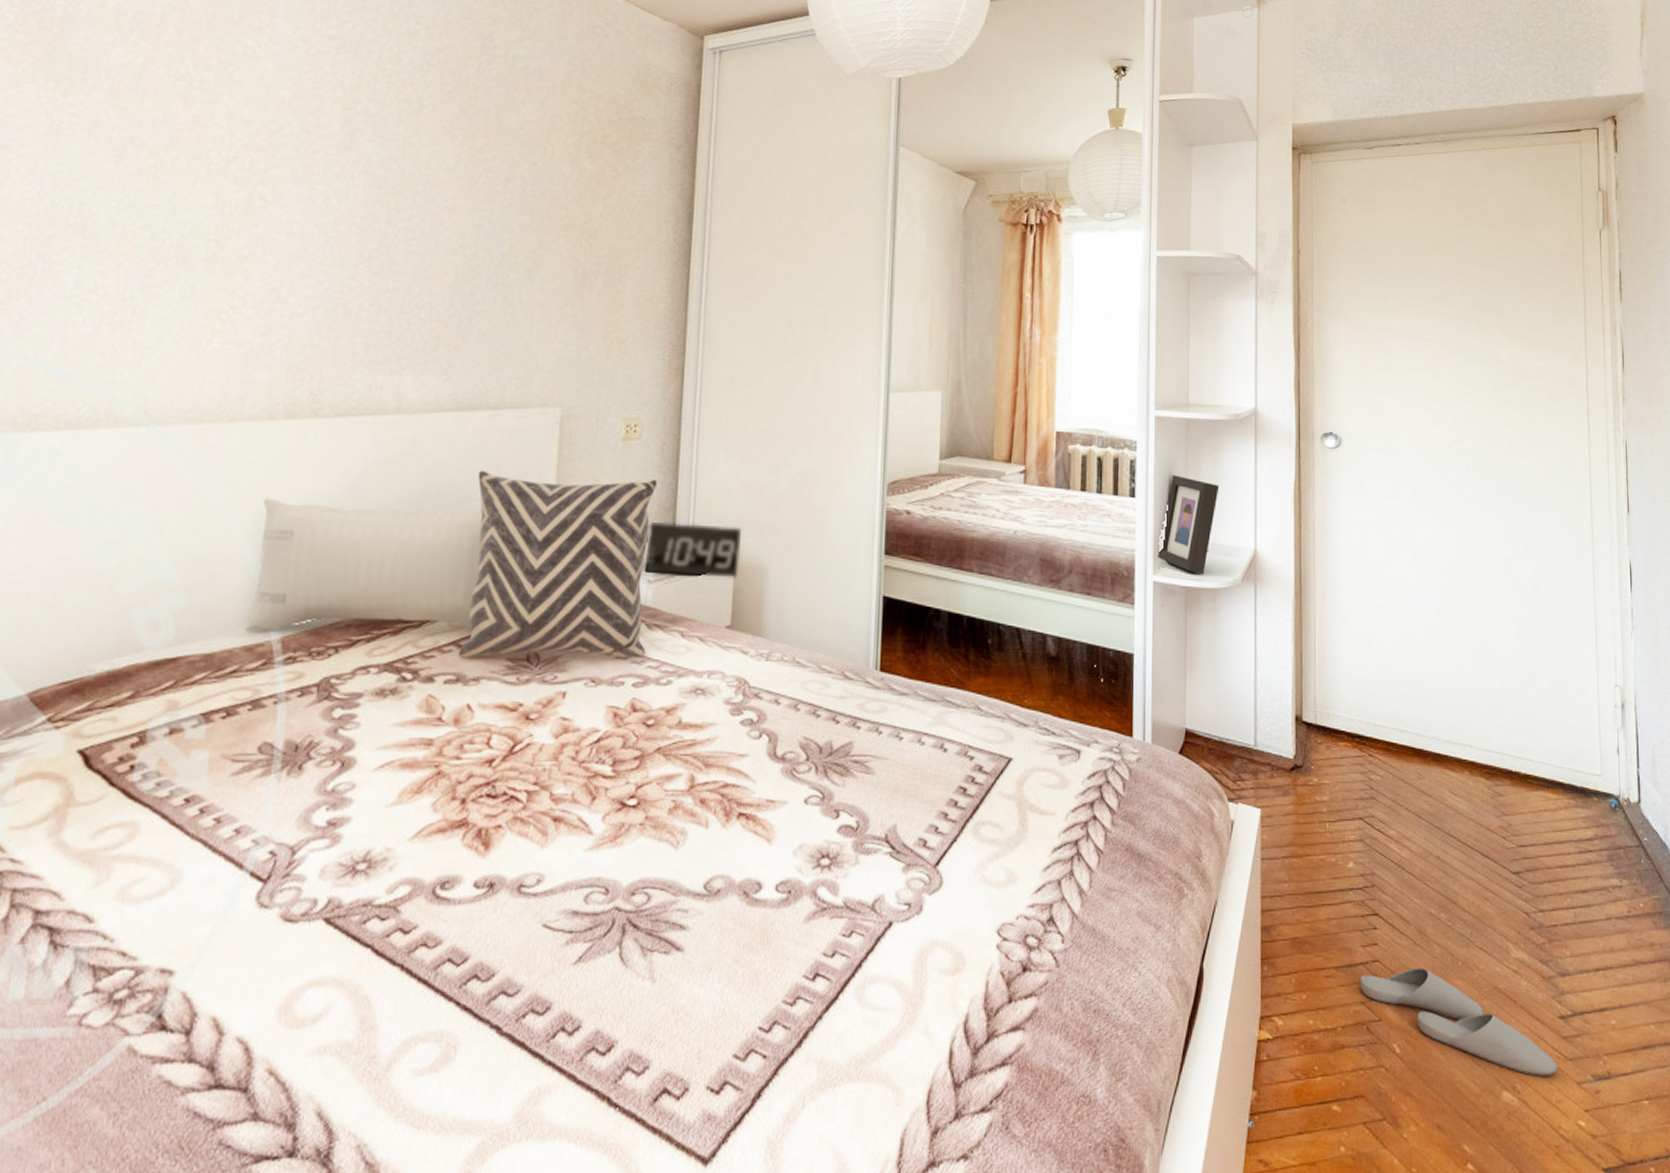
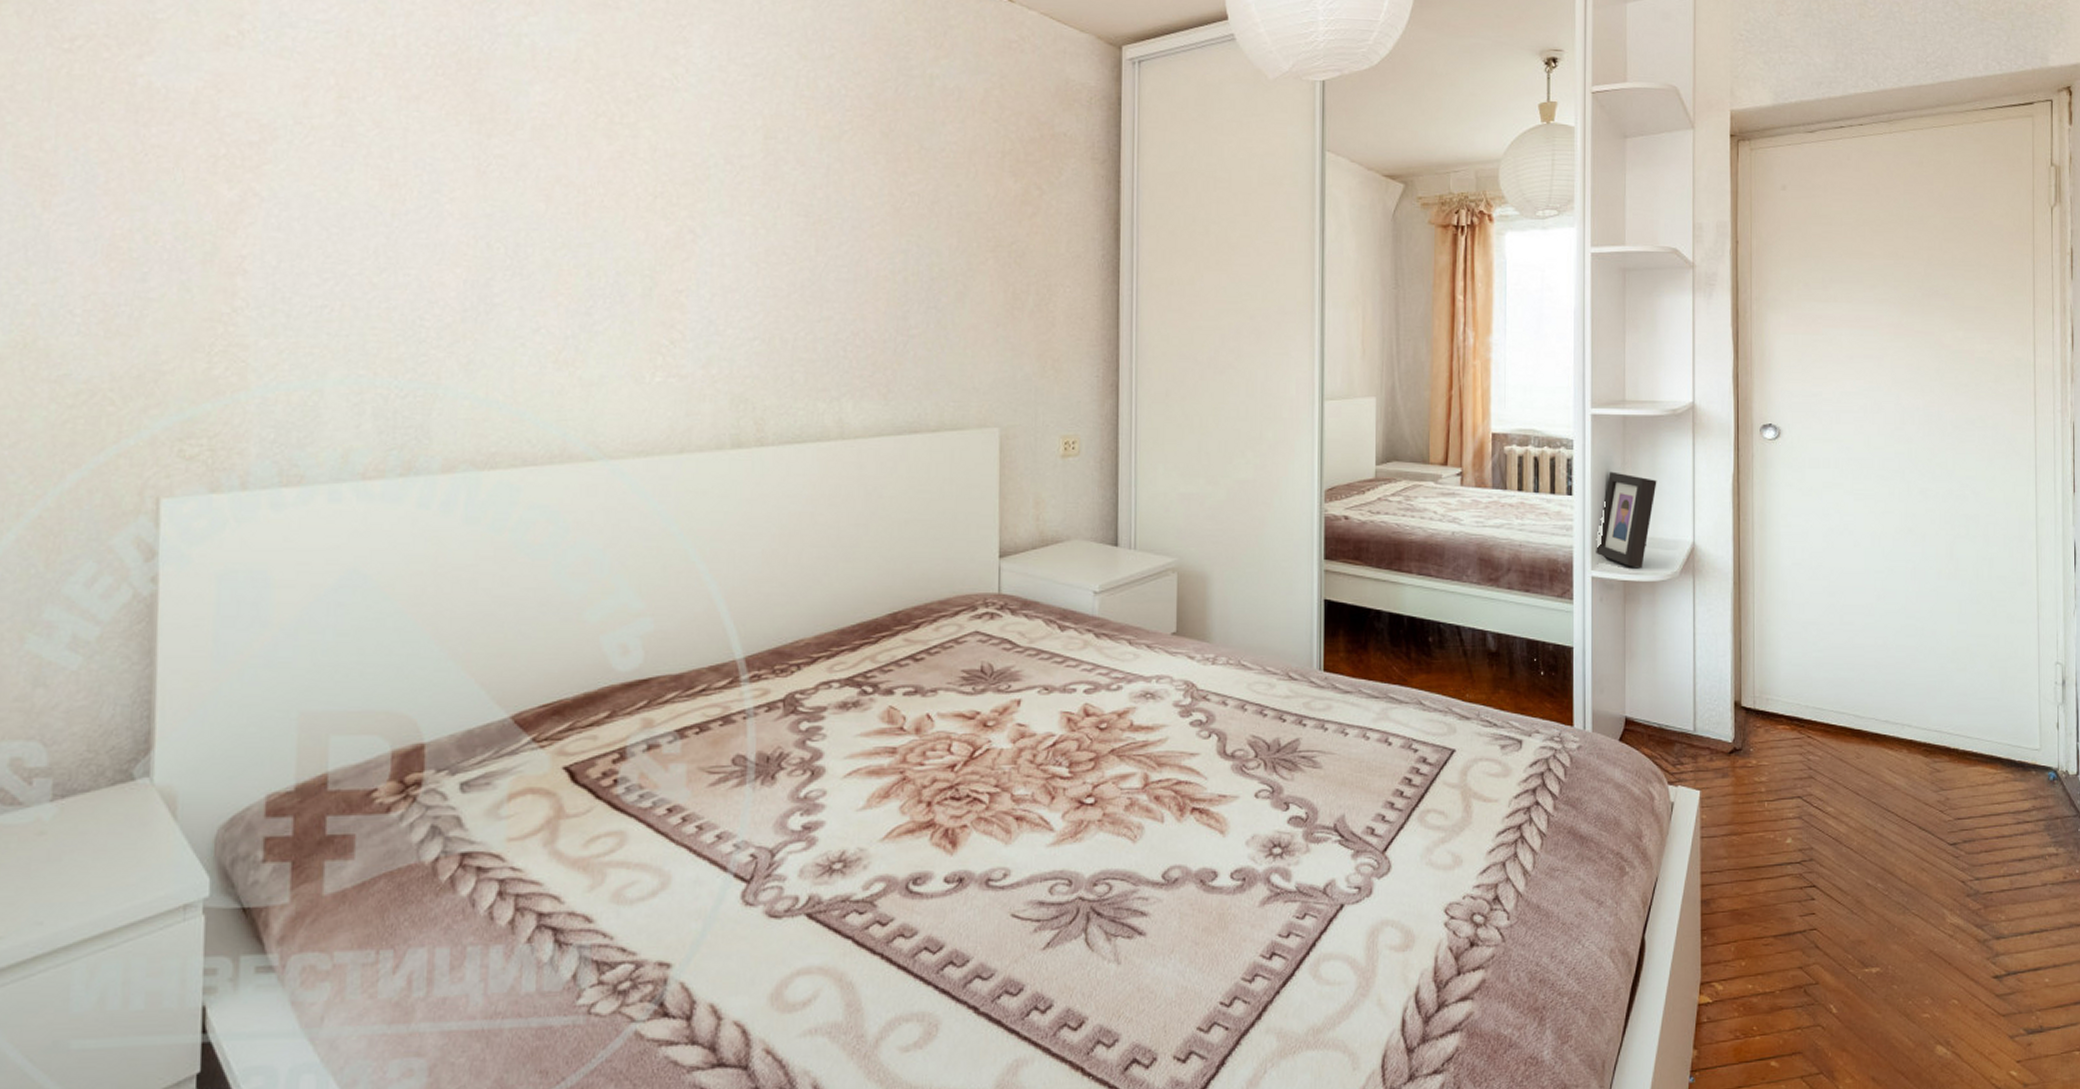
pillow: present [244,497,483,632] -> none [709,525,931,653]
pillow: present [458,470,658,658] -> none [915,491,1099,671]
alarm clock: present [644,521,741,578] -> none [1089,534,1184,587]
slippers: present [1359,967,1558,1076] -> none [1797,934,1991,1031]

